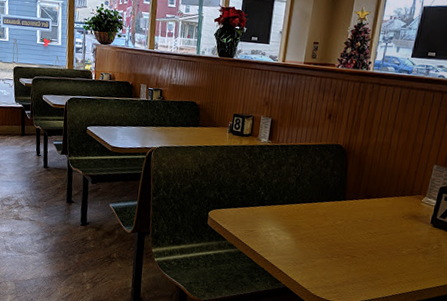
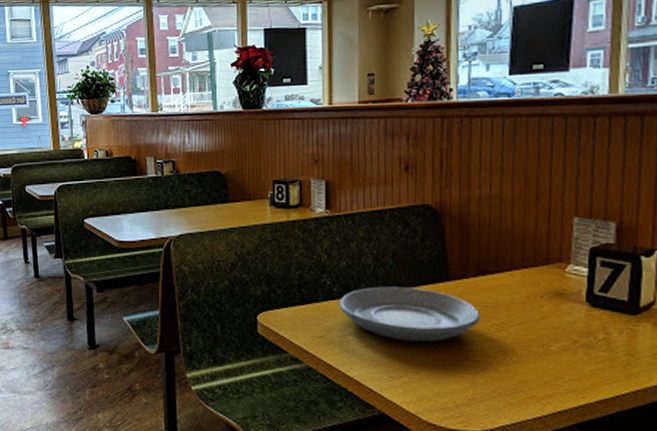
plate: none [267,199,362,242] -> present [339,286,481,343]

